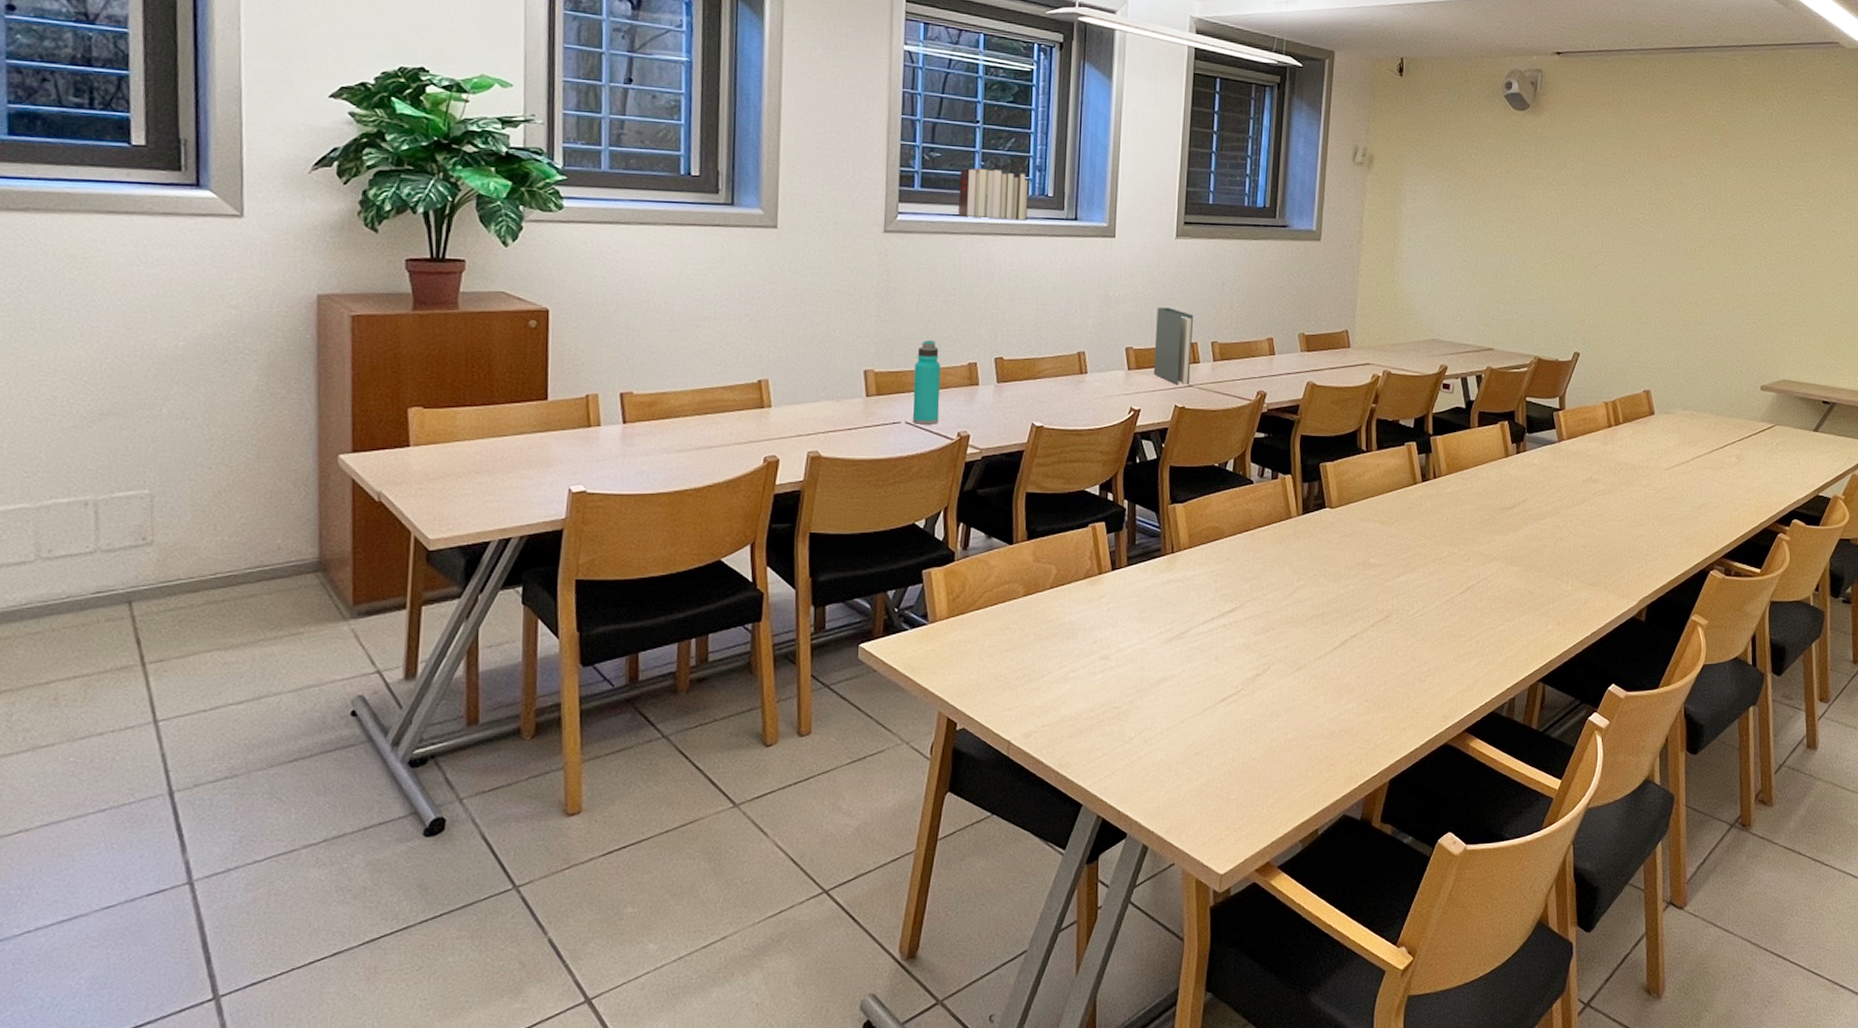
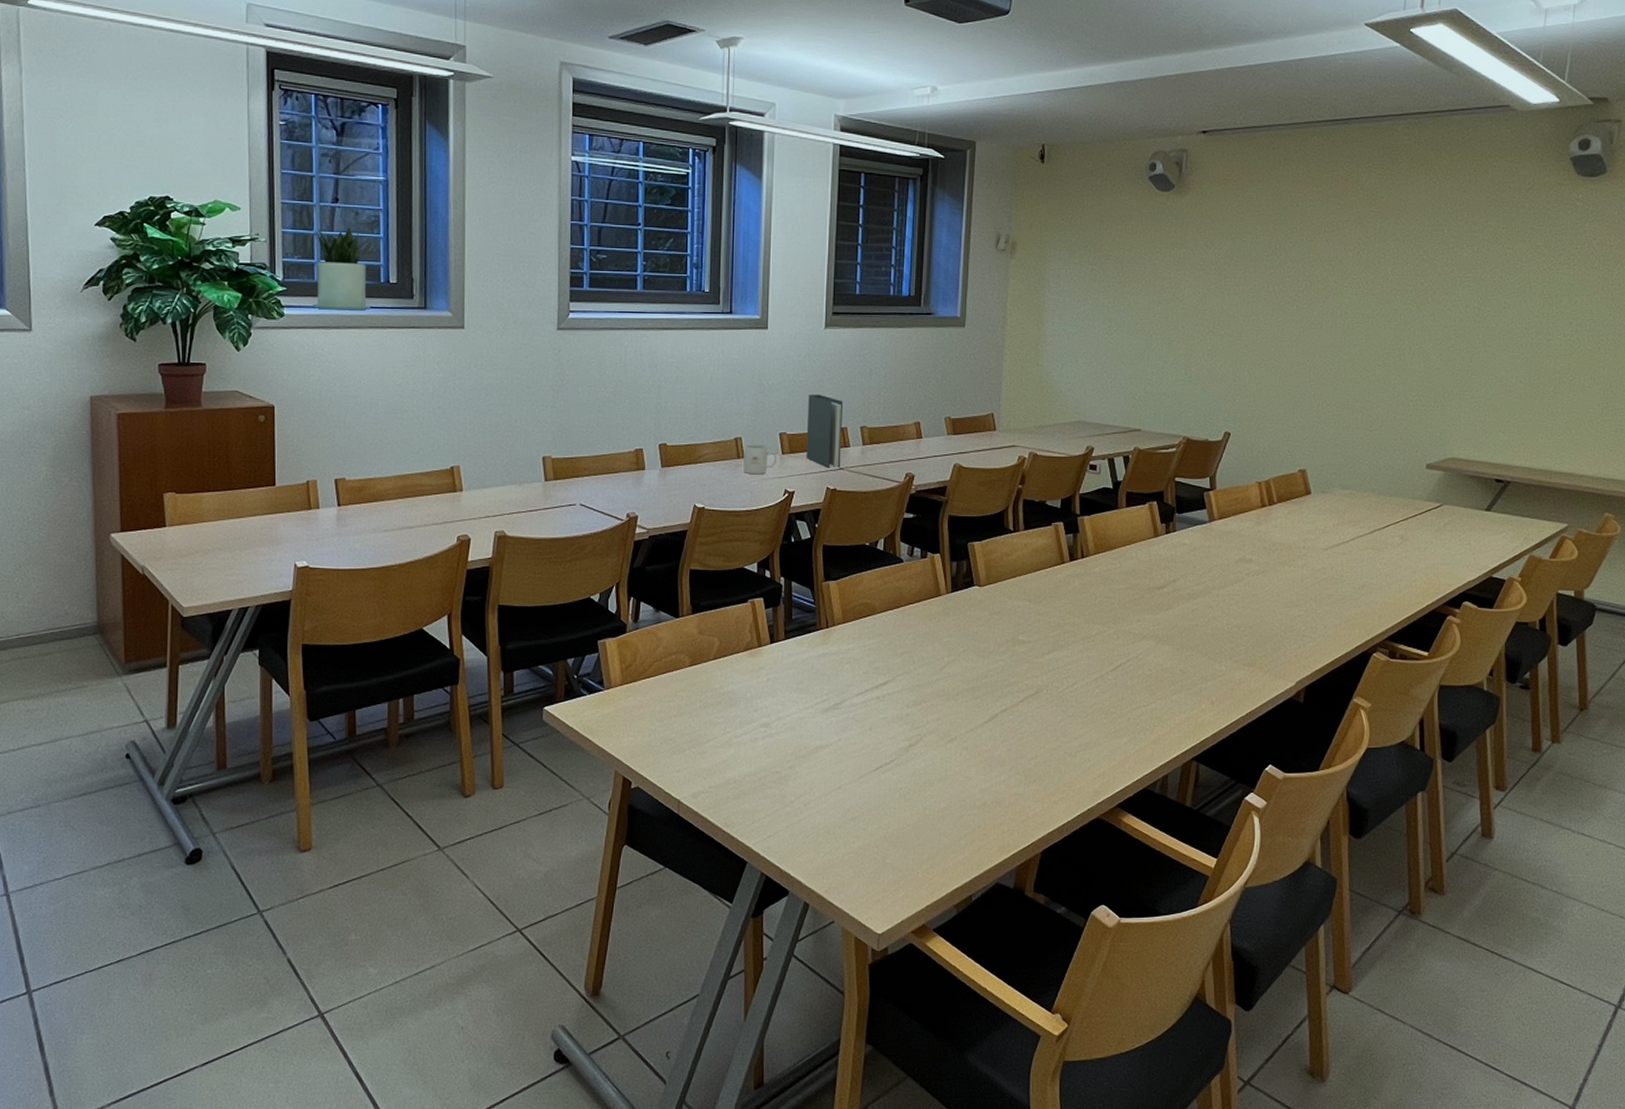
planter: none [597,111,668,205] -> present [312,227,371,311]
water bottle: present [912,340,941,425] -> none [586,429,611,506]
books: present [958,168,1029,221] -> none [623,268,687,315]
mug: none [1086,359,1122,392] -> present [743,444,777,475]

